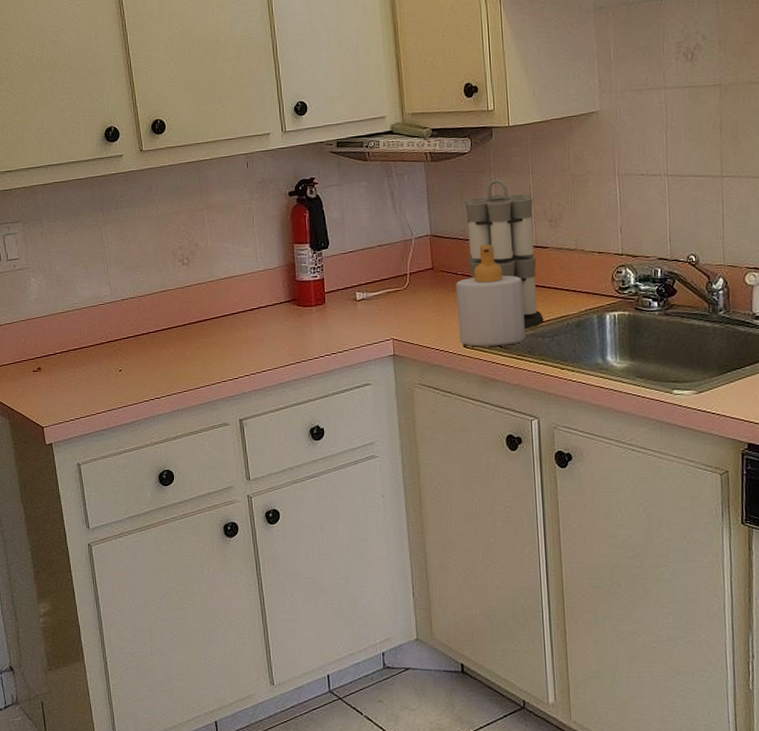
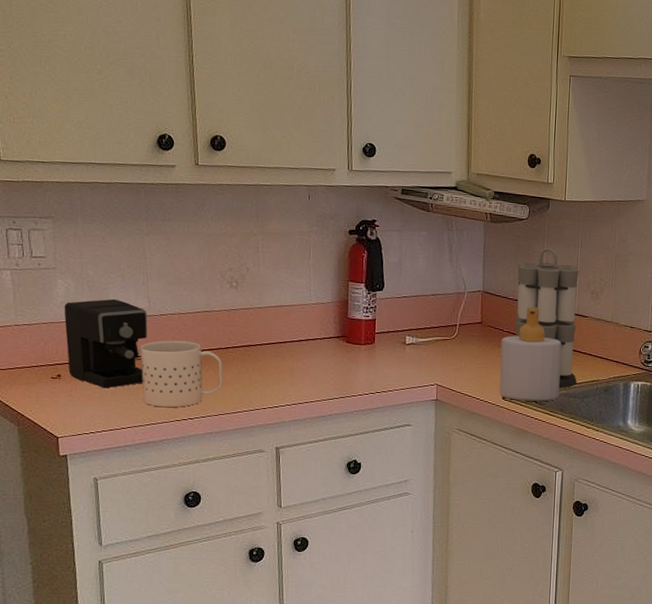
coffee maker: none [38,289,112,376] -> present [64,298,148,388]
mug: none [106,322,184,390] -> present [139,340,223,408]

